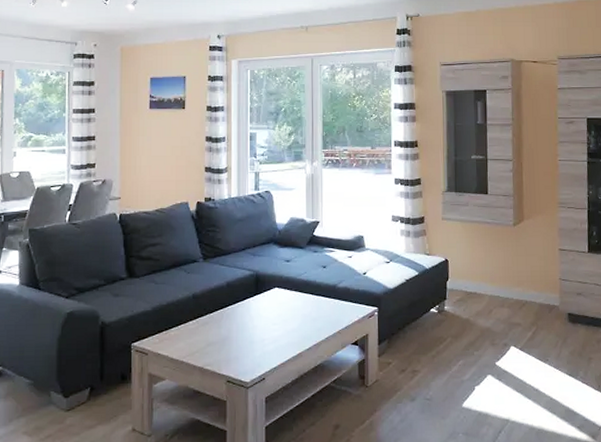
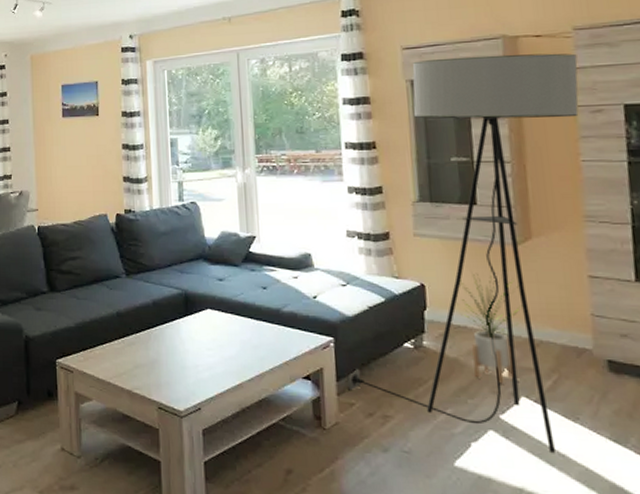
floor lamp: none [384,74,560,388] -> present [344,53,579,453]
house plant: none [470,246,515,336] -> present [457,270,522,382]

